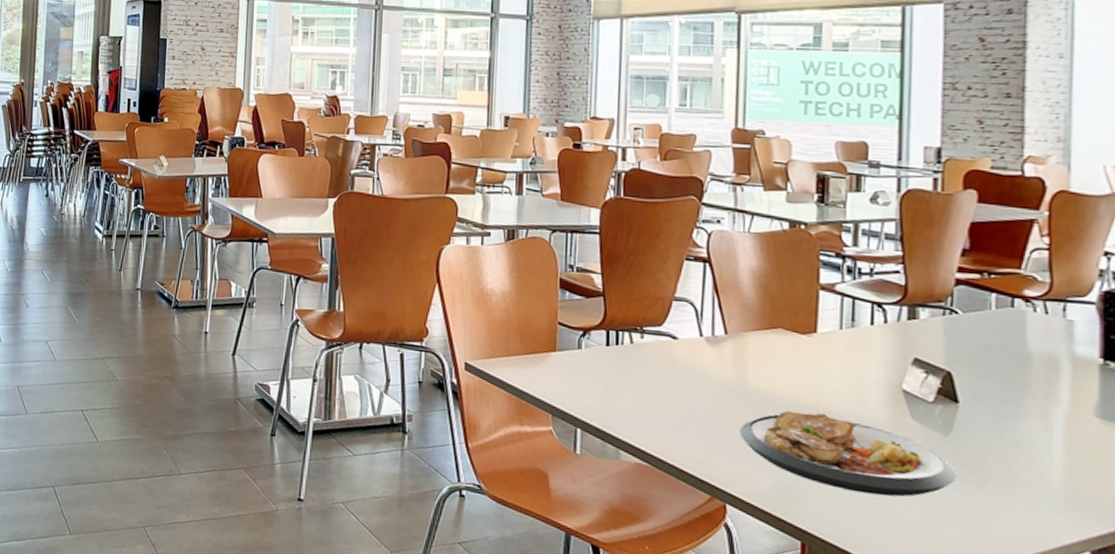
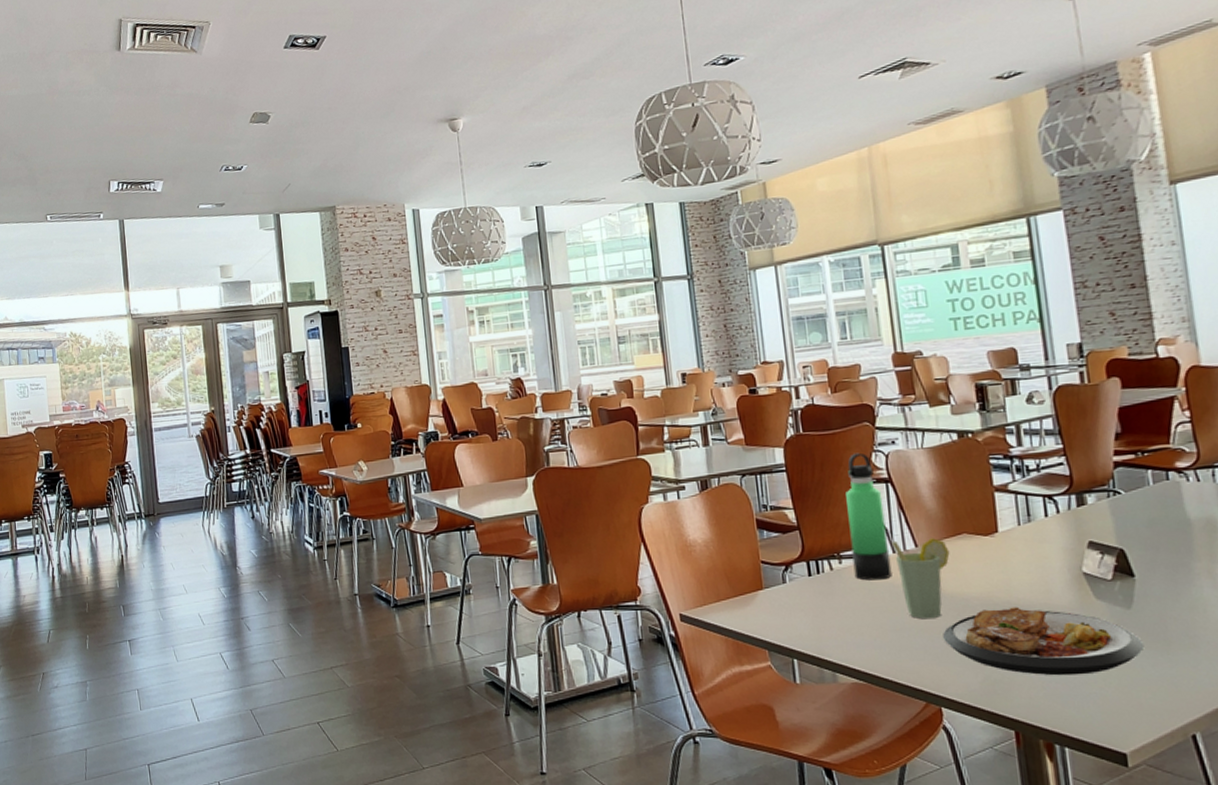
thermos bottle: none [655,226,698,362] -> present [846,452,892,581]
cup: none [700,323,761,412] -> present [892,538,950,620]

